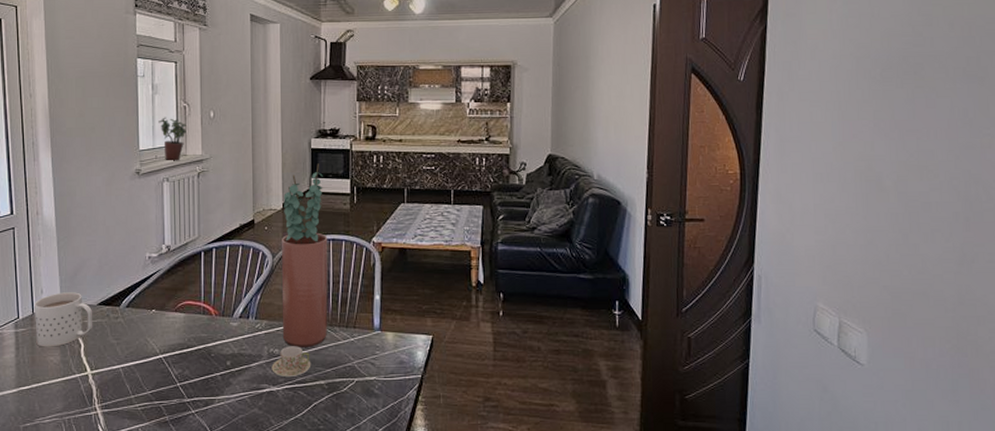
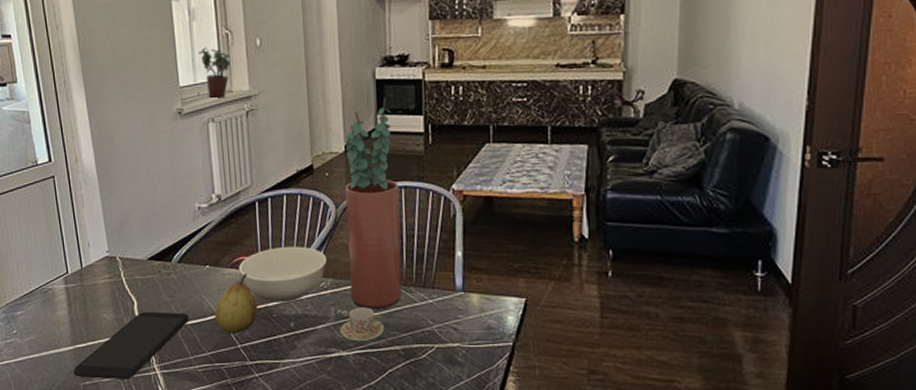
mobile phone: none [15,353,133,420] -> present [73,311,189,379]
mug: present [35,292,93,347] -> none [82,246,145,304]
fruit: none [157,317,198,374] -> present [214,274,258,335]
bowl: none [183,291,263,343] -> present [239,246,327,303]

